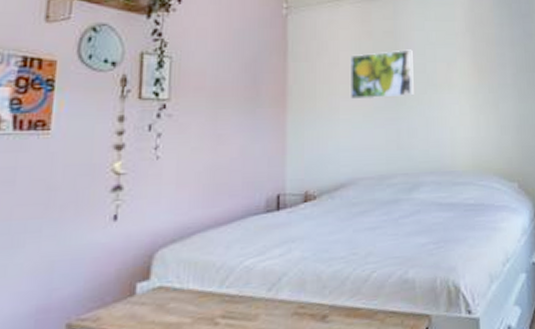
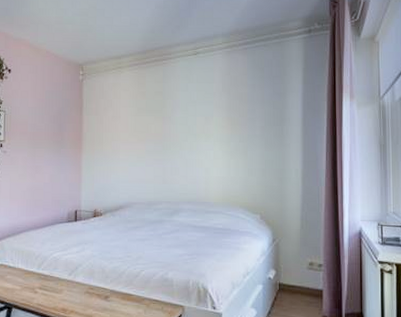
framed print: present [350,49,414,100] -> none [129,106,177,145]

